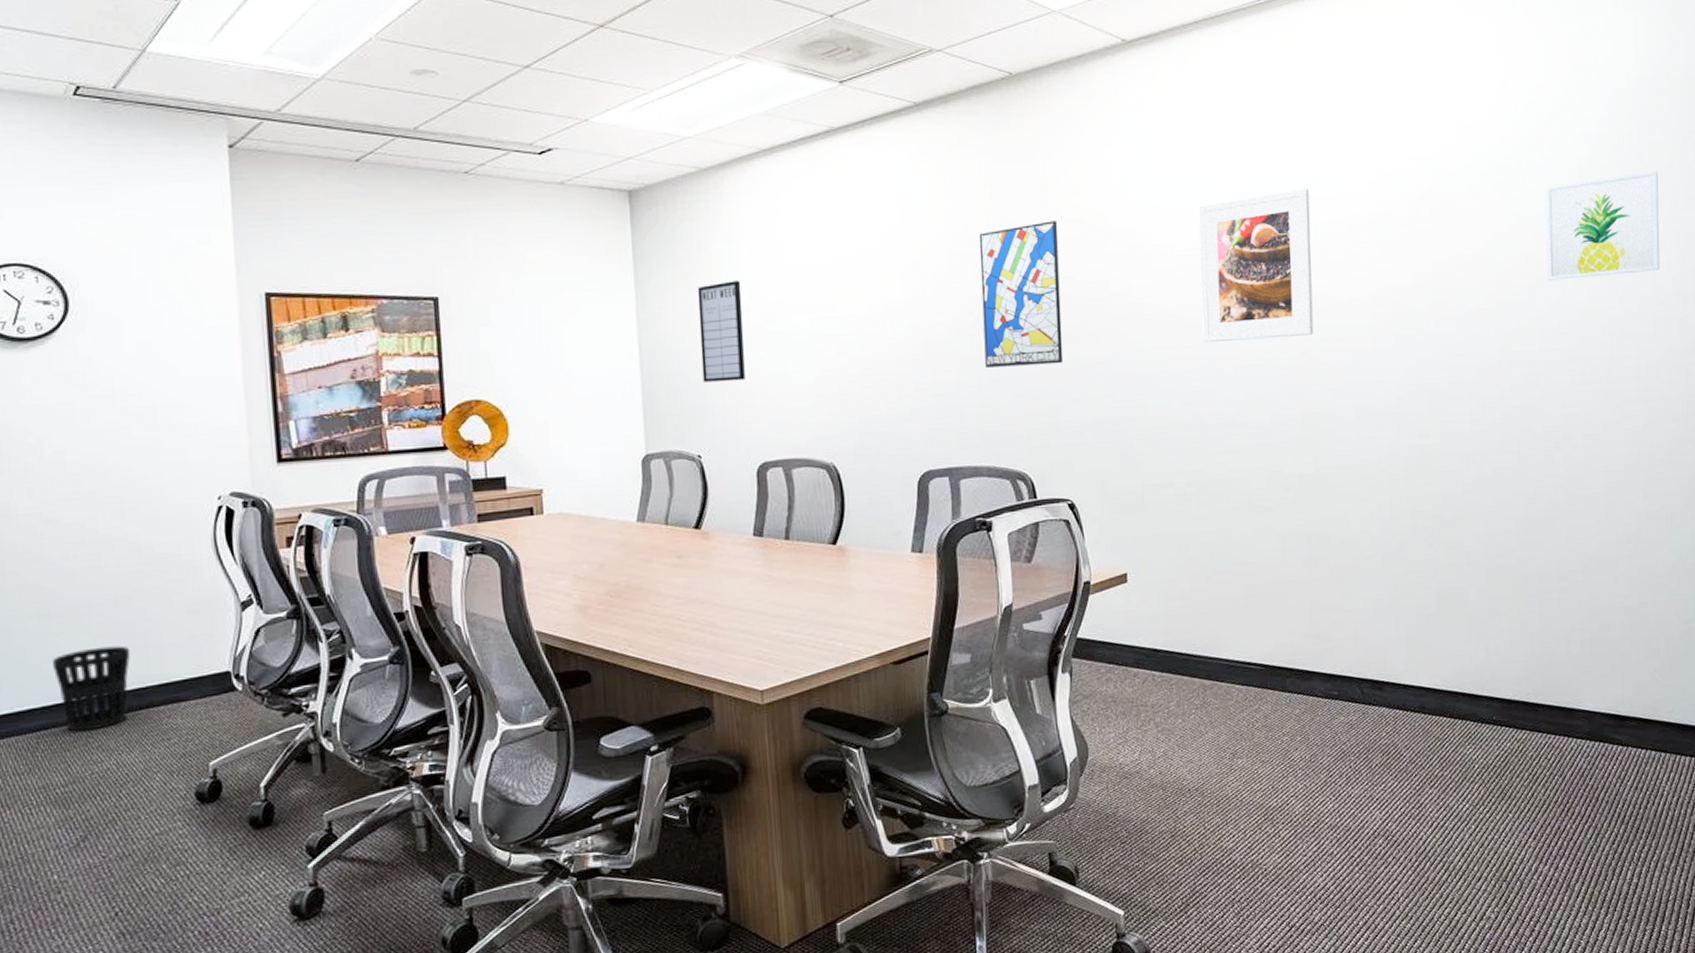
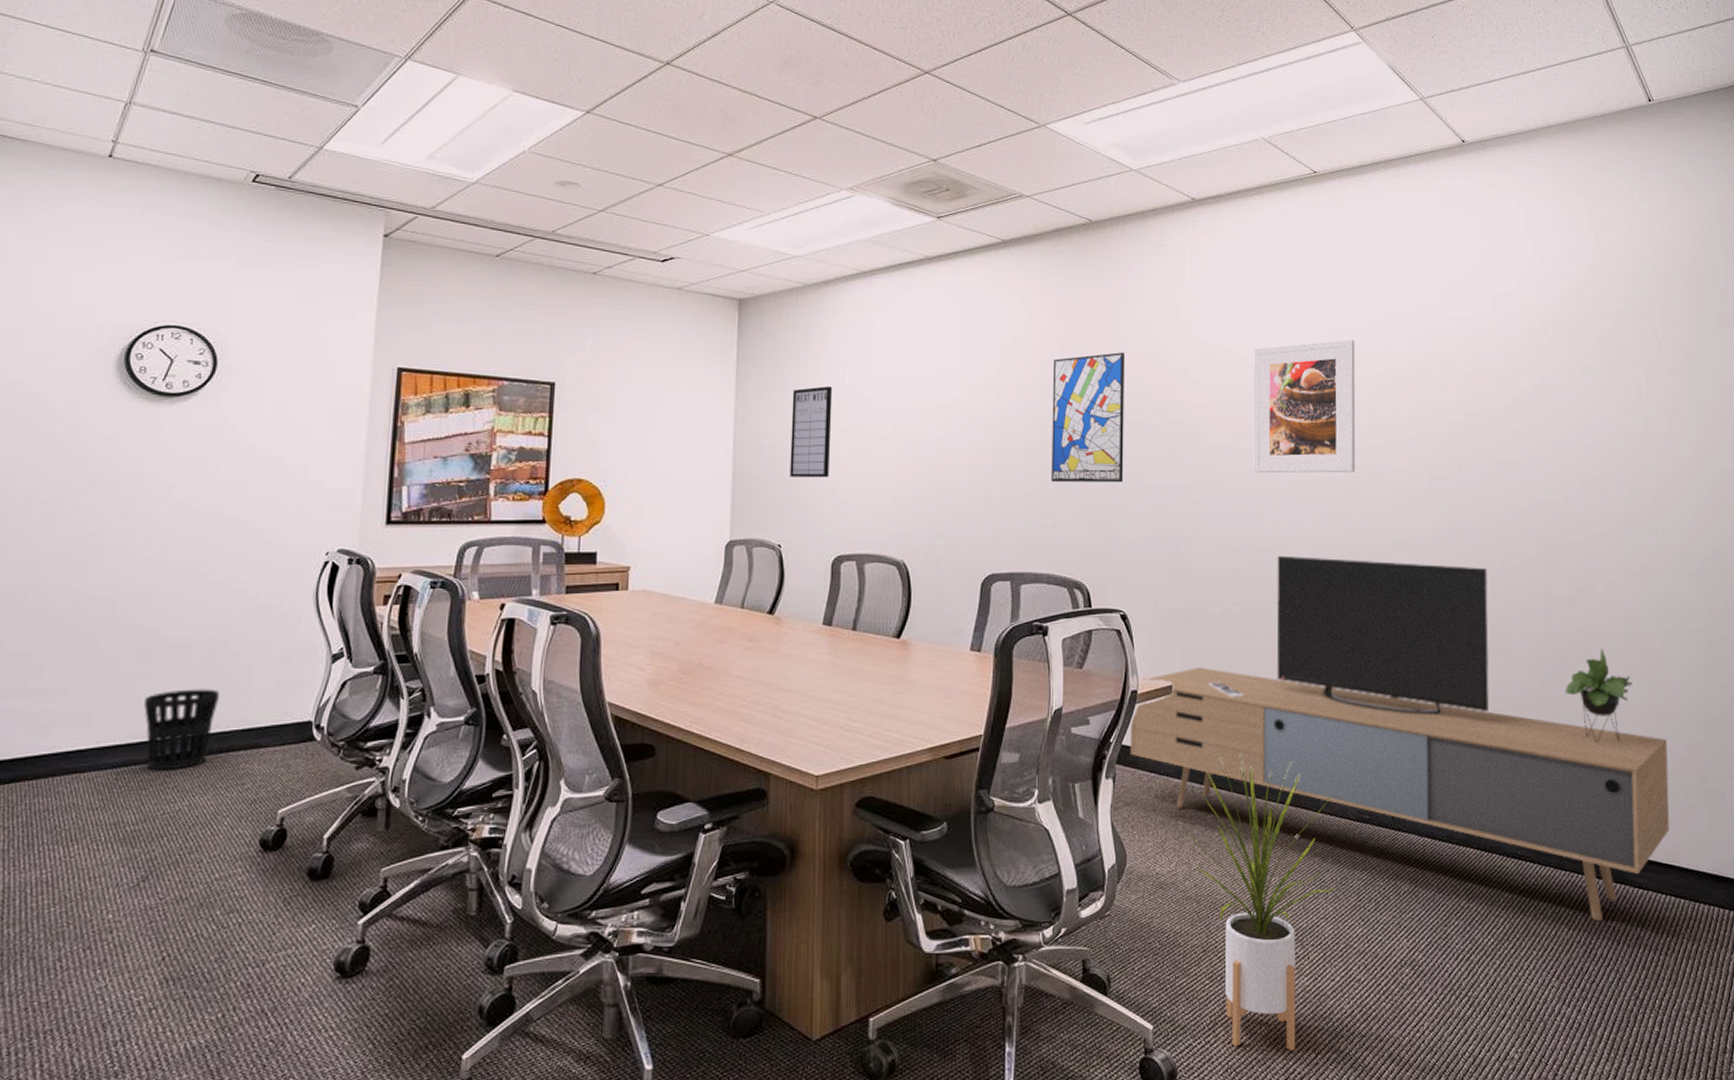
media console: none [1085,427,1651,781] -> present [1129,555,1669,922]
house plant: none [1142,636,1305,926] -> present [1180,752,1336,1052]
wall art: present [1545,171,1660,281] -> none [1569,346,1674,438]

